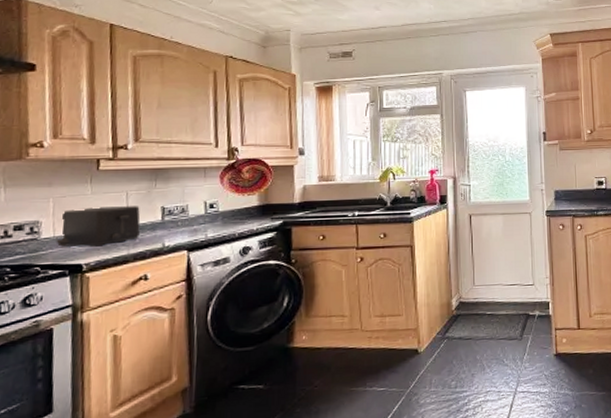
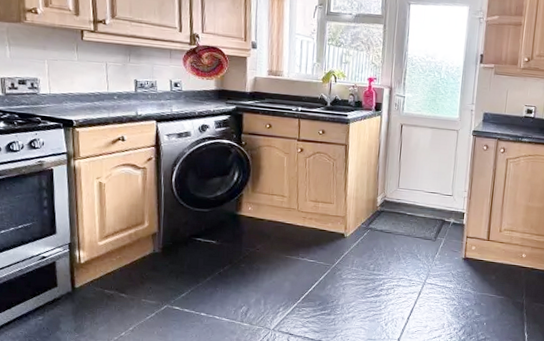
toaster: present [56,206,141,247] -> none [51,72,118,107]

